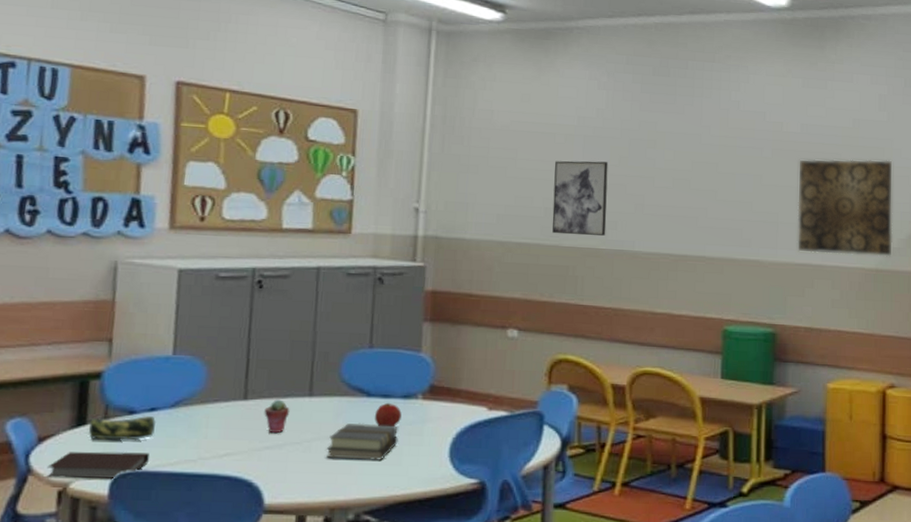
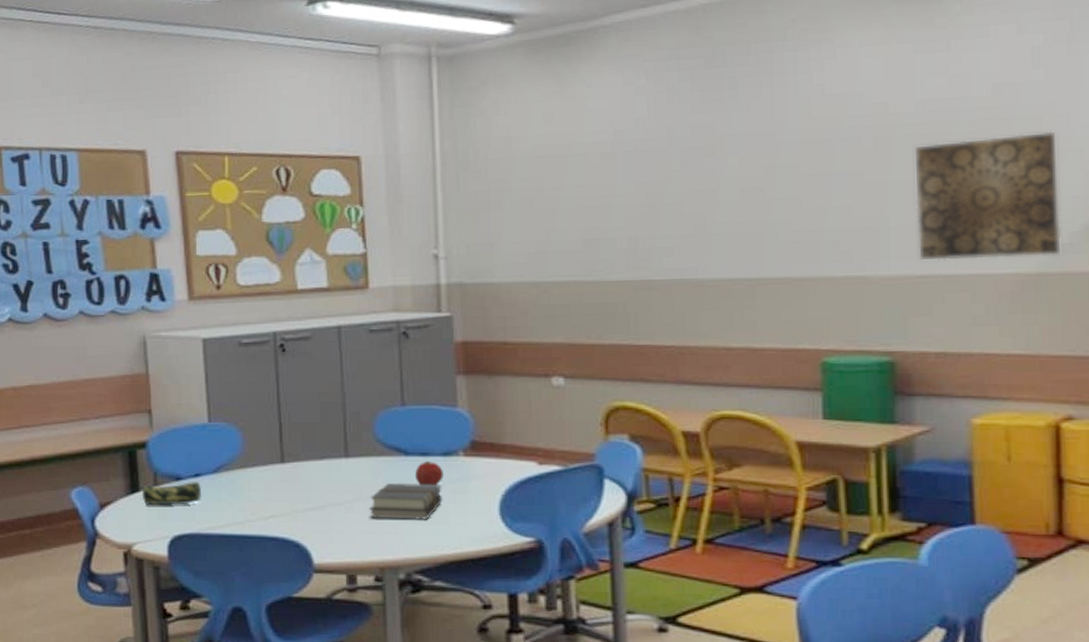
notebook: present [46,451,149,479] -> none [111,516,200,541]
potted succulent: present [264,399,290,434] -> none [302,461,328,495]
wall art: present [552,160,609,236] -> none [589,179,660,268]

